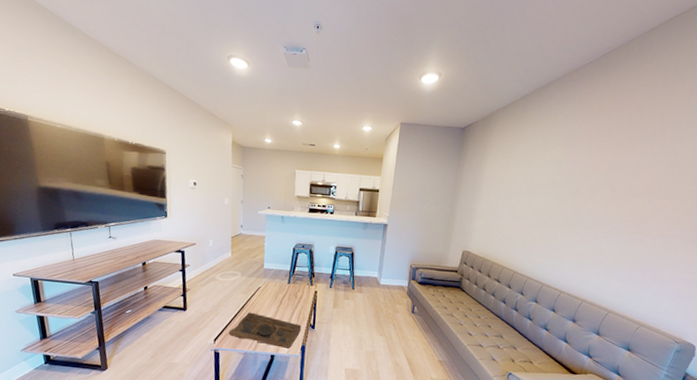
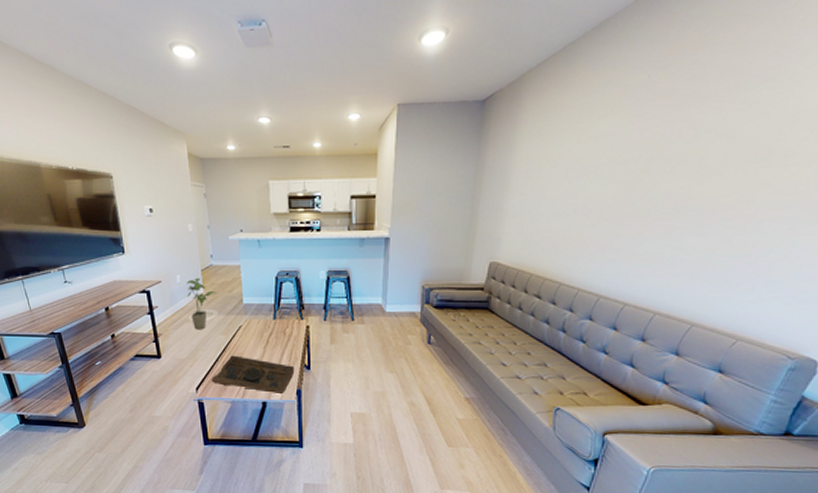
house plant: none [216,243,242,288] -> present [186,277,216,330]

